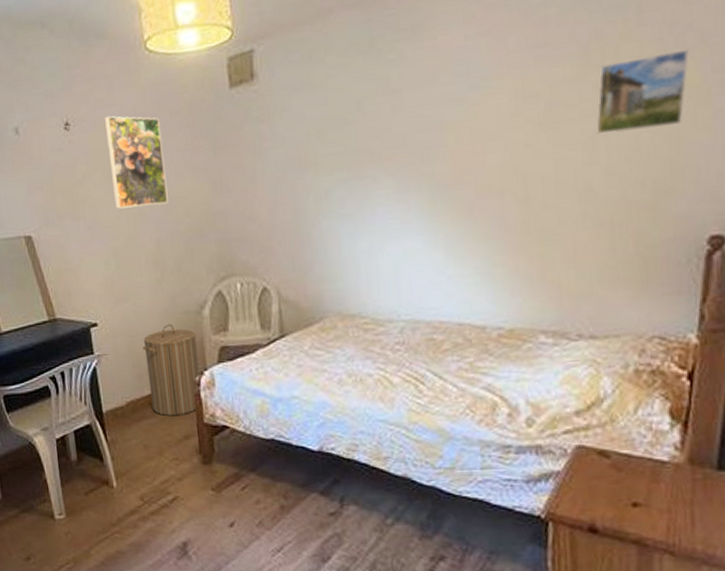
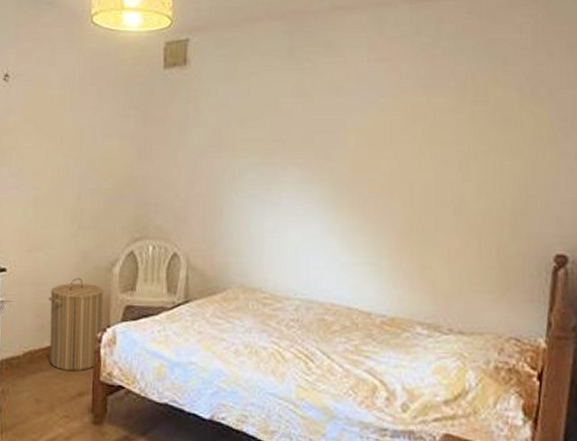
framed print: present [105,115,168,209] -> none [42,74,95,163]
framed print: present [596,49,689,135] -> none [469,99,541,159]

